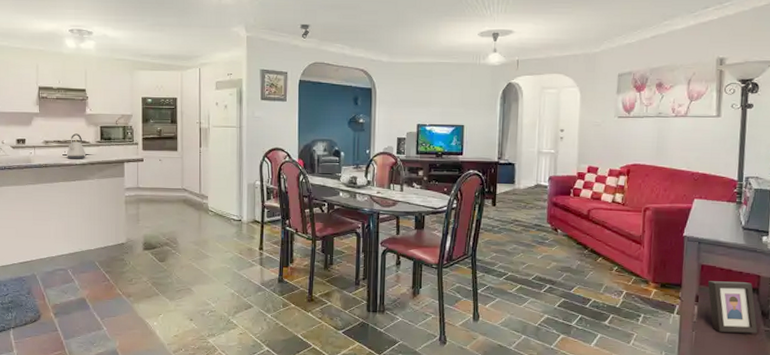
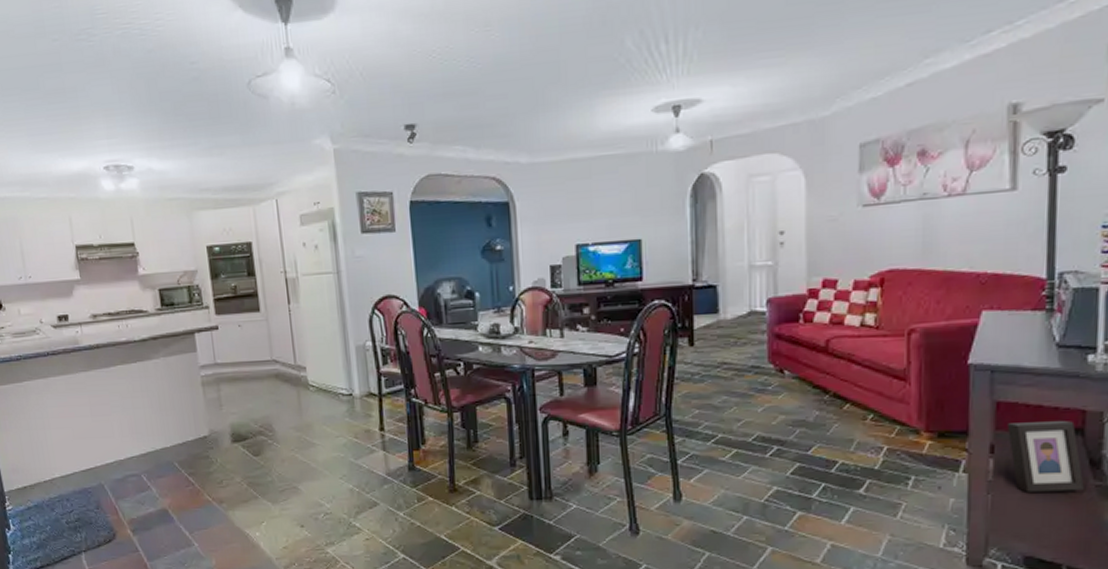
kettle: present [67,133,86,160] -> none [121,301,146,336]

